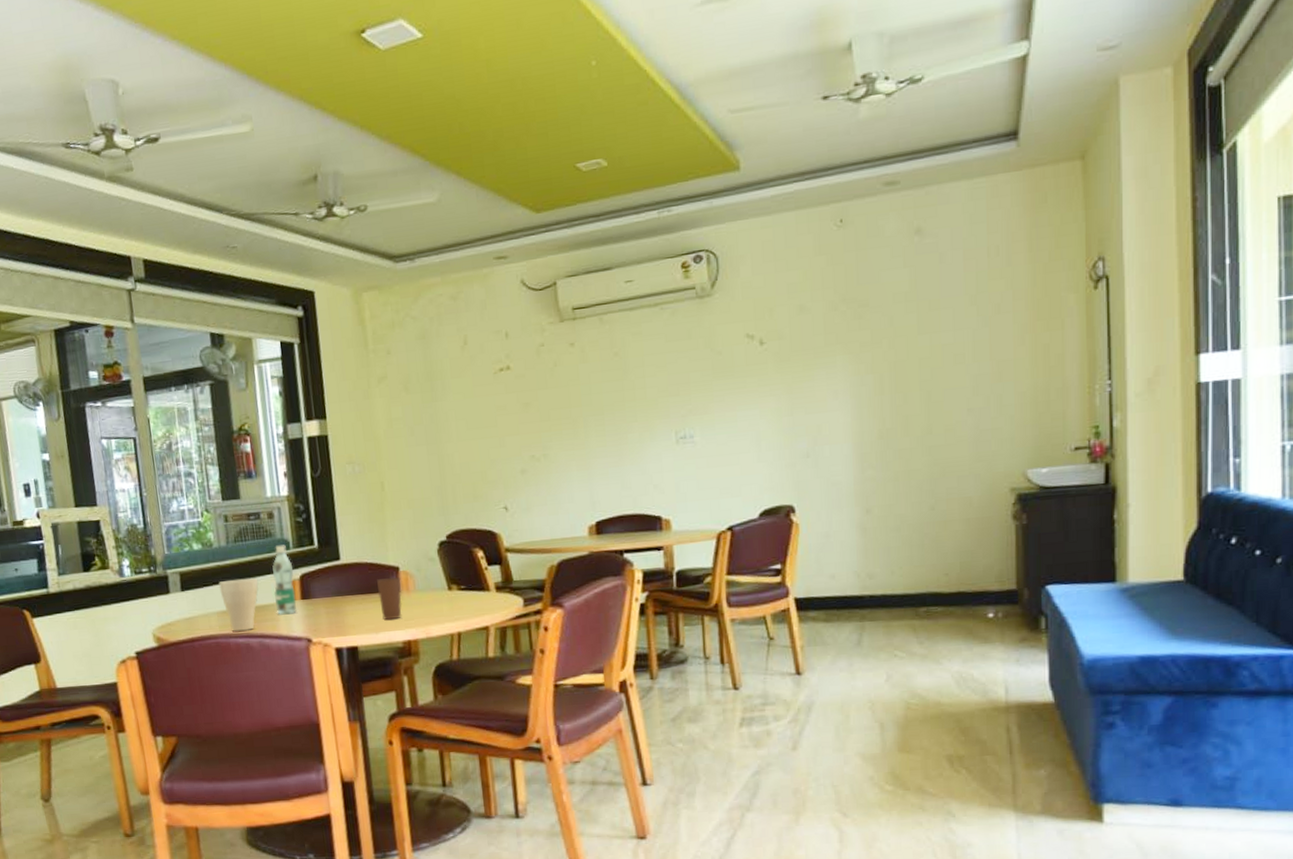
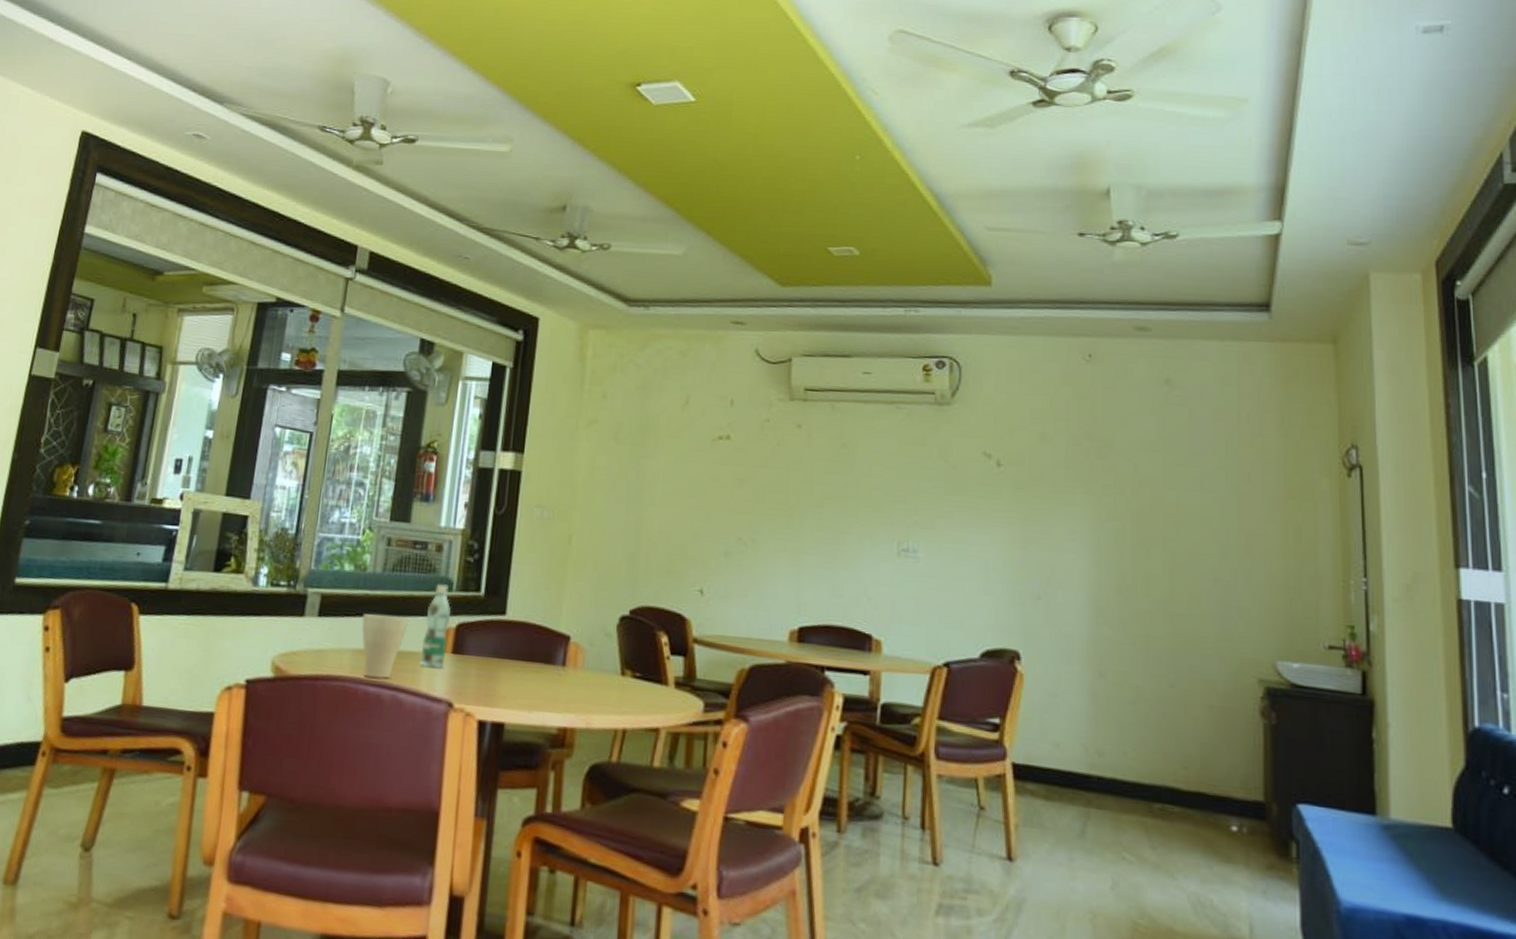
cup: present [377,577,402,620] -> none [540,646,570,698]

